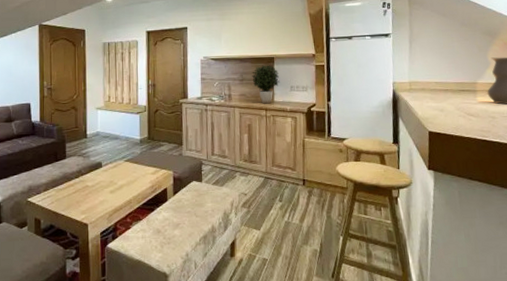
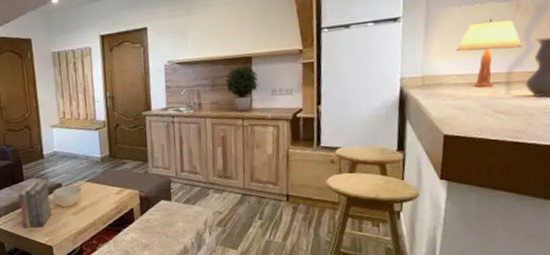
books: none [58,158,90,206] -> present [18,180,52,229]
bowl: none [92,164,119,186] -> present [52,185,81,207]
table lamp: none [434,40,482,94] -> present [456,19,522,89]

